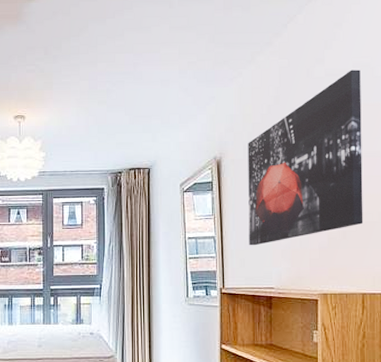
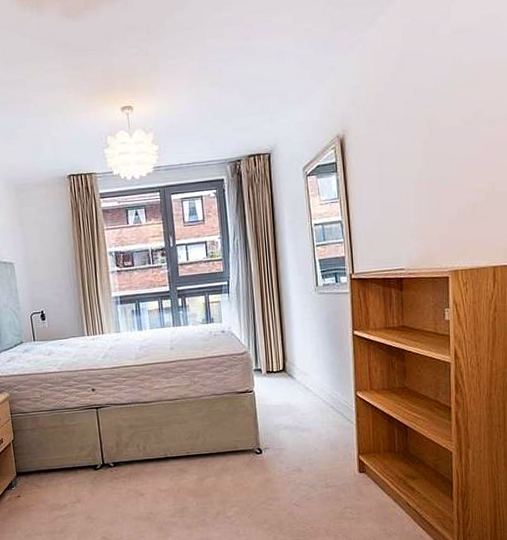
wall art: present [248,69,364,246] -> none [371,23,494,228]

